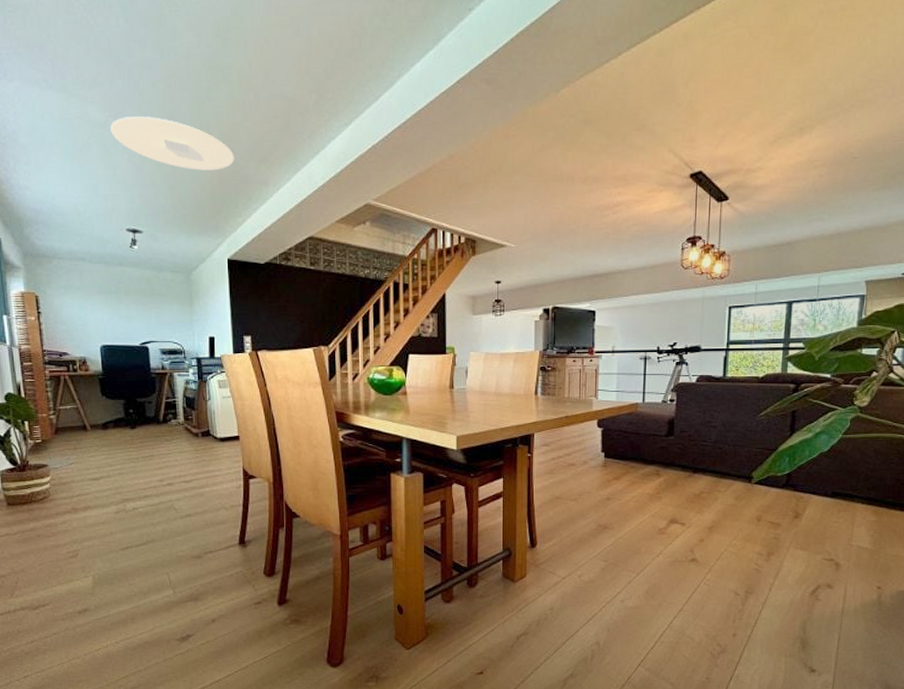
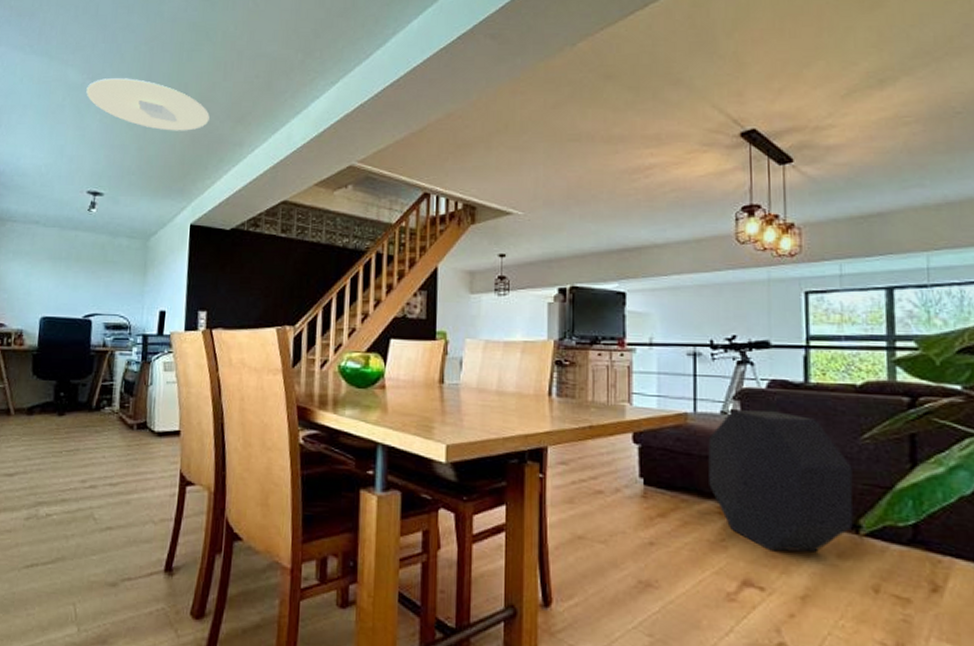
ottoman: none [651,399,751,498] -> present [708,410,853,553]

